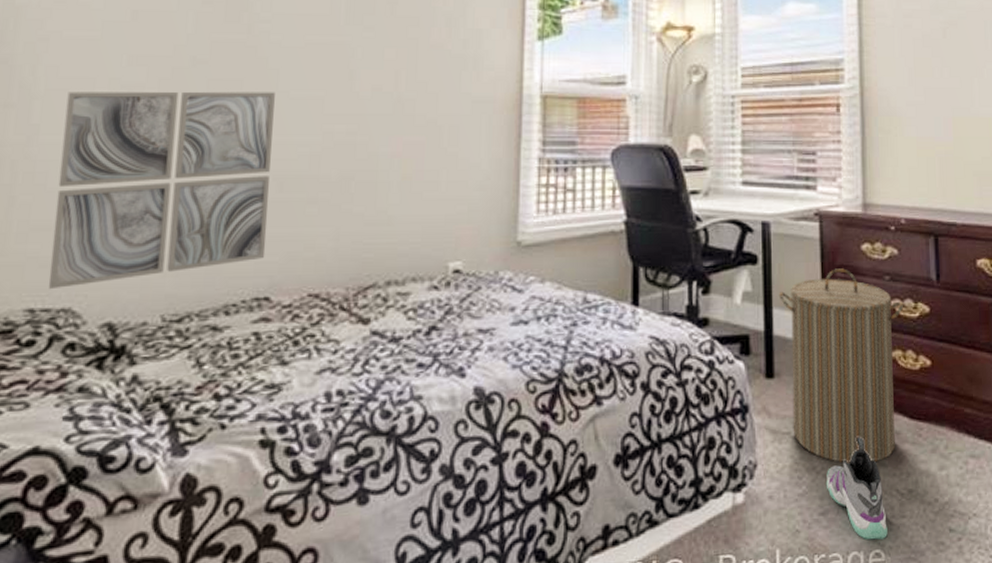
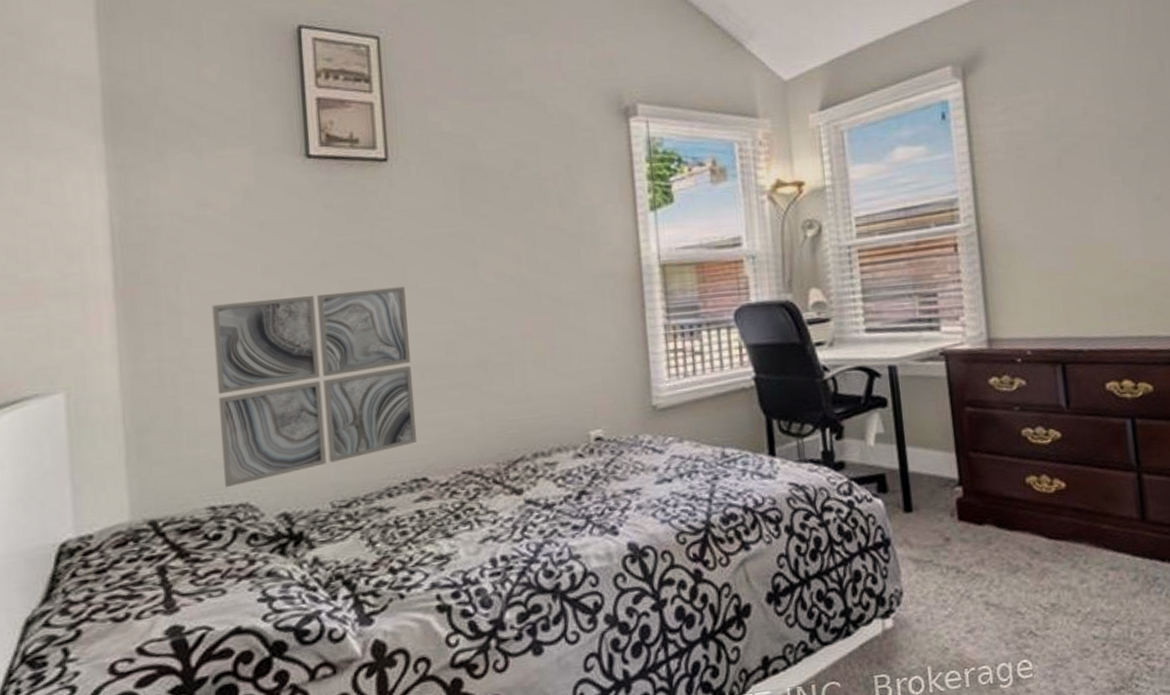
laundry hamper: present [778,268,904,463] -> none [910,403,1036,584]
sneaker: present [826,437,888,540] -> none [970,559,1034,652]

